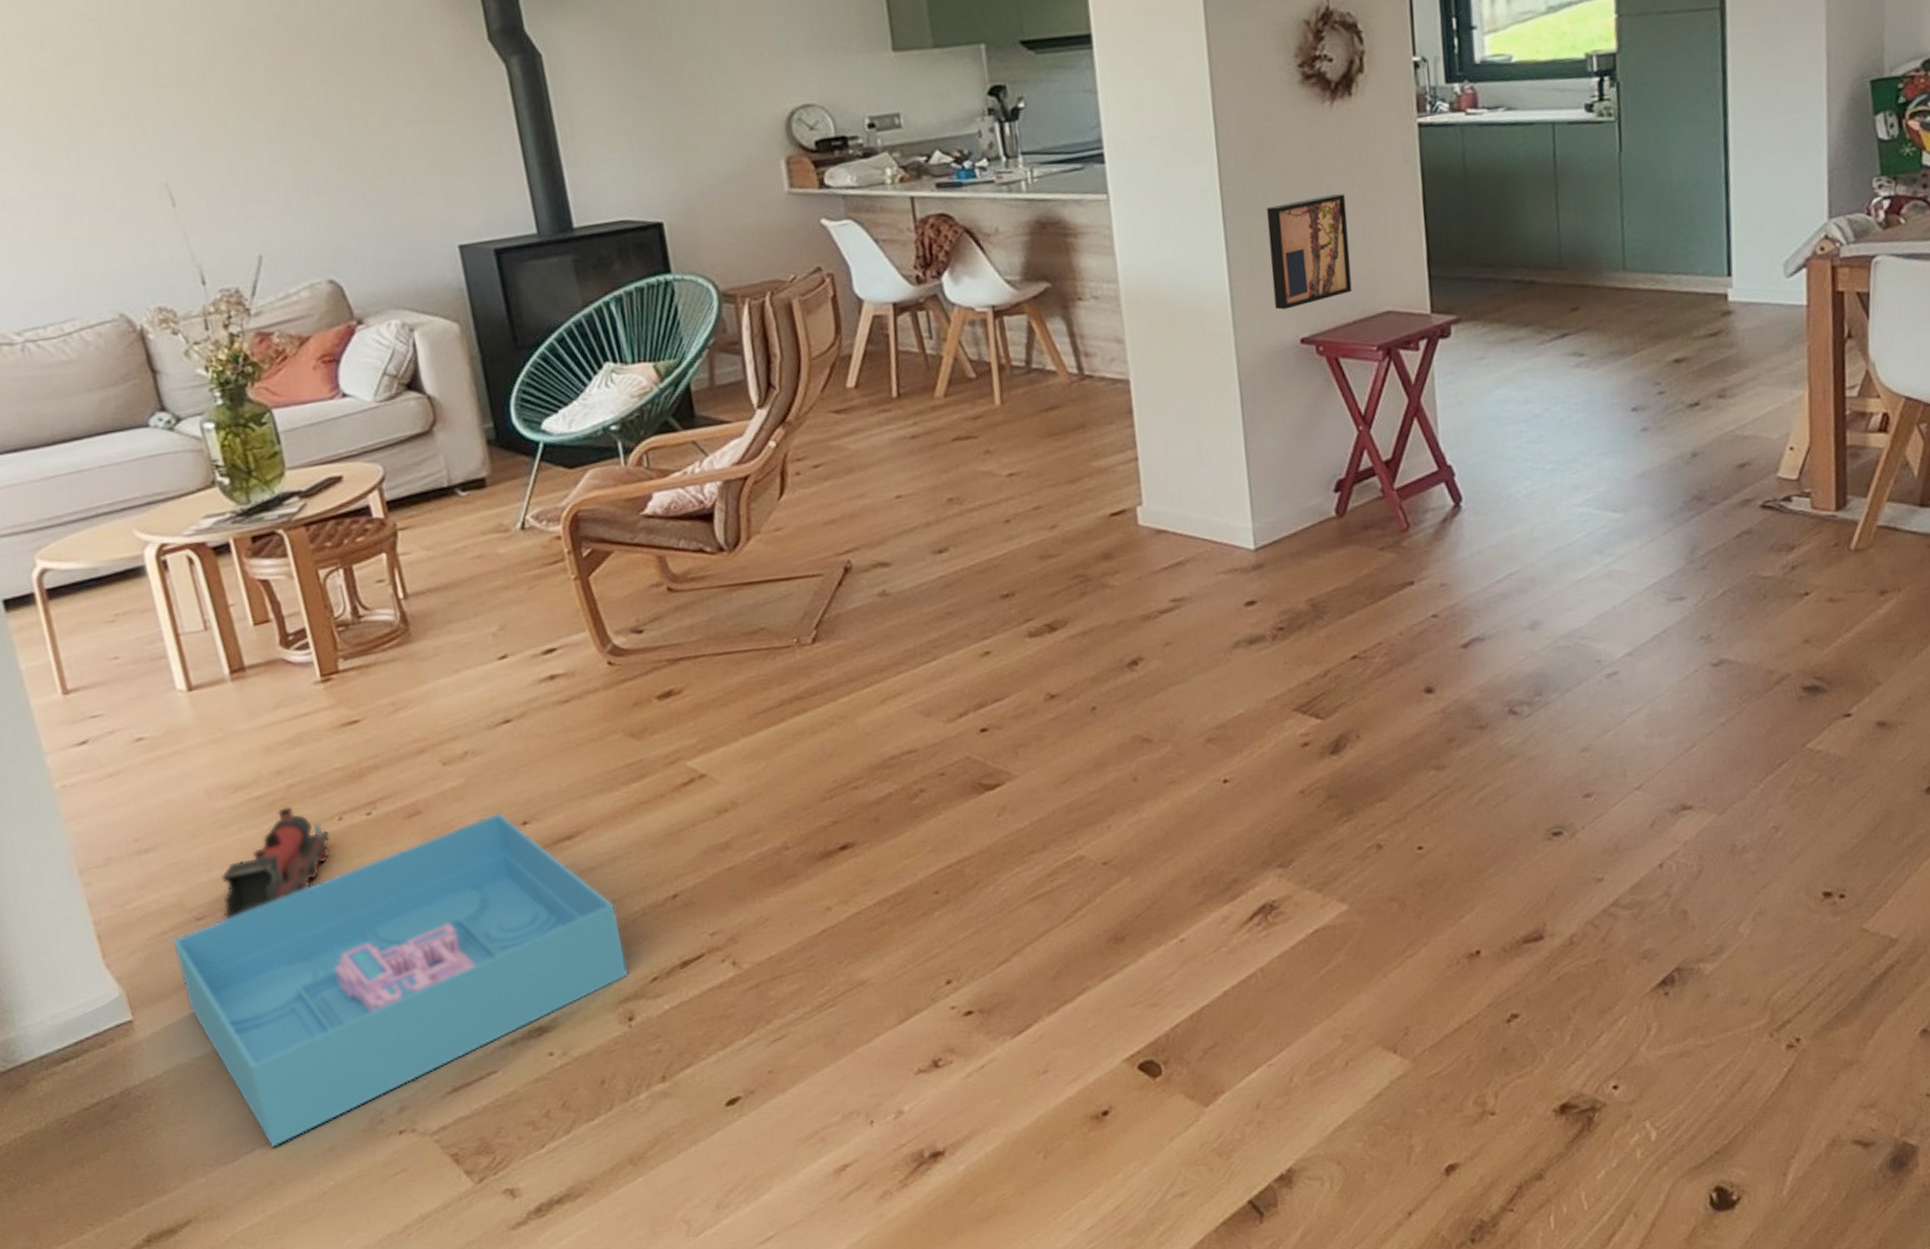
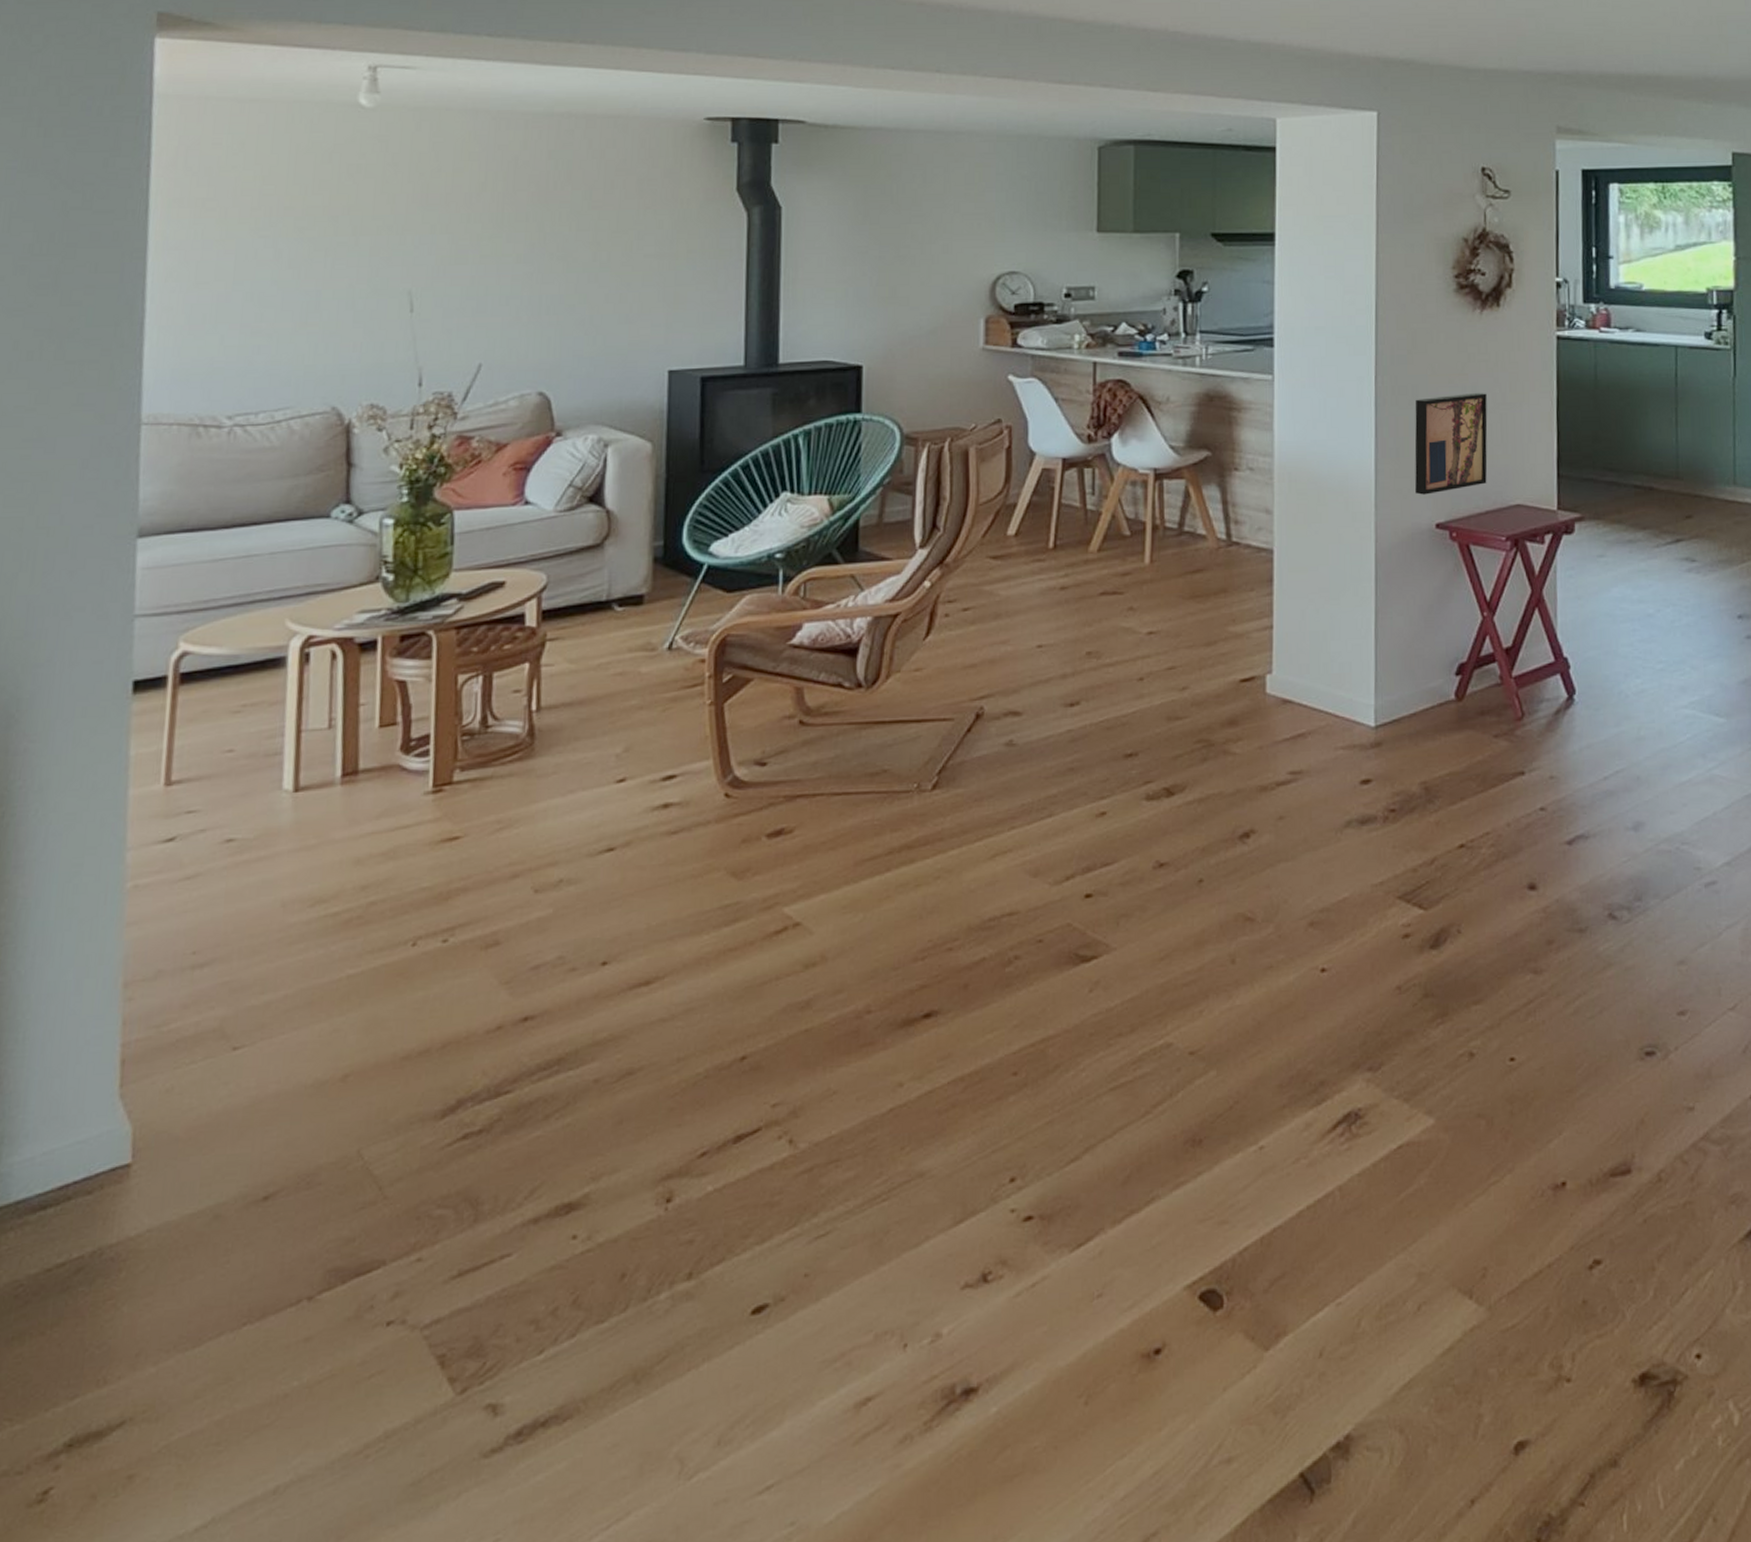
storage bin: present [172,812,629,1147] -> none [197,949,679,1333]
toy train: present [220,807,331,920] -> none [261,927,399,1052]

